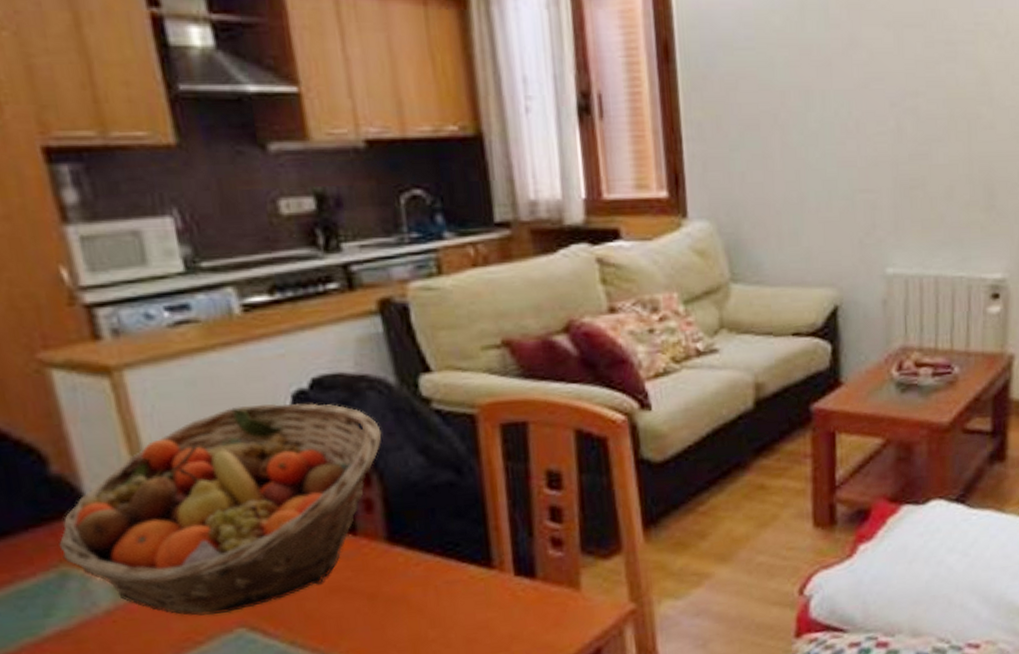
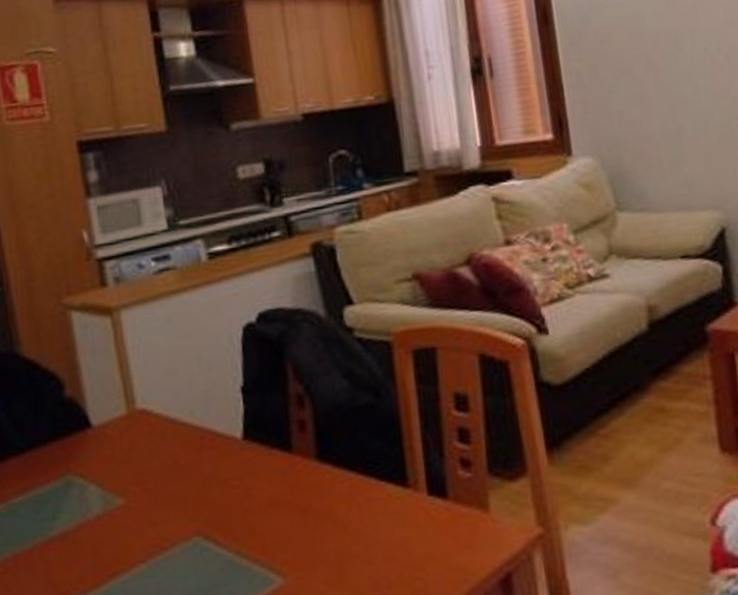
fruit basket: present [58,403,382,616] -> none [67,334,313,524]

